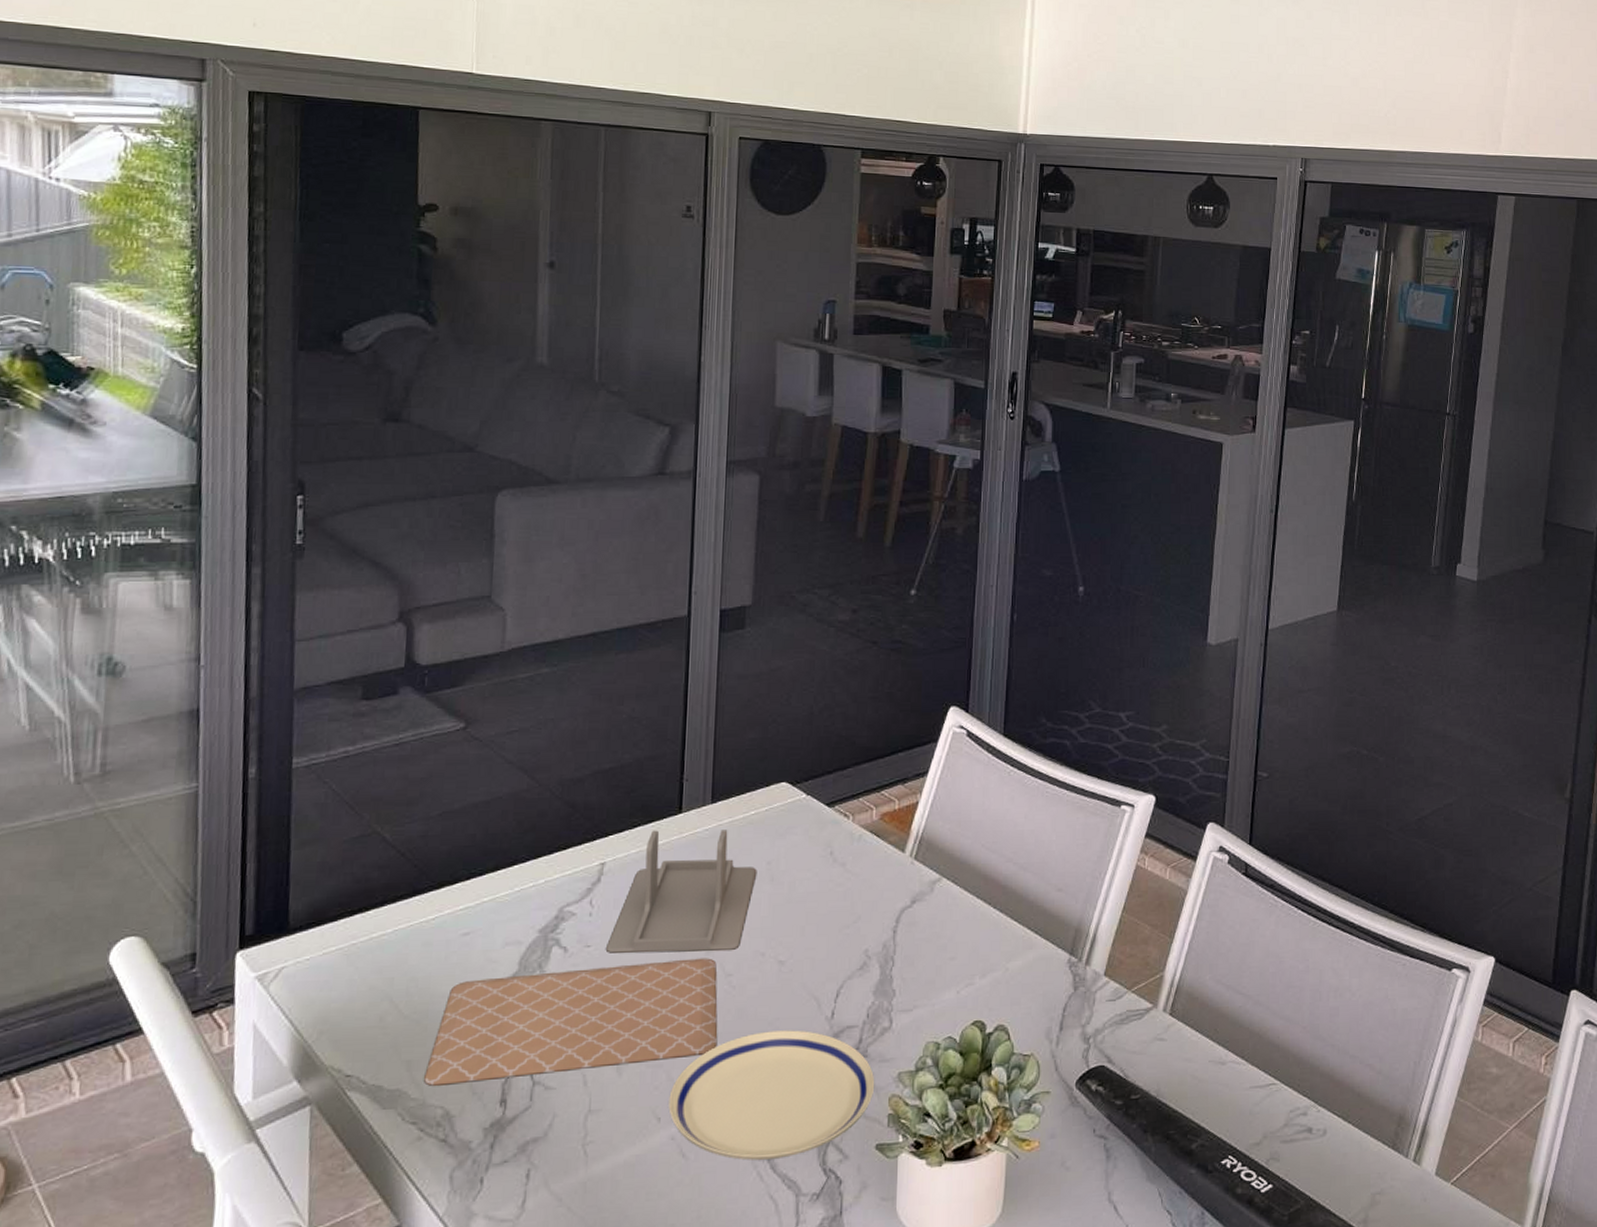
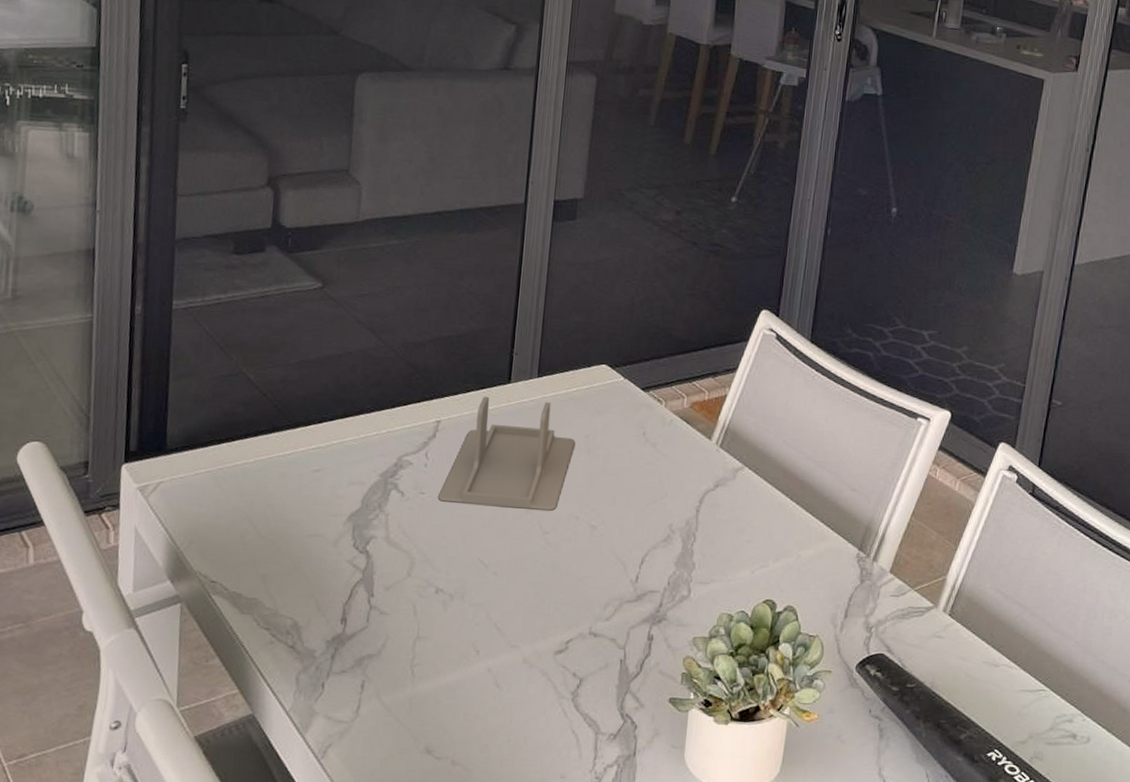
placemat: present [424,958,718,1086] -> none [277,511,535,601]
plate: present [668,1030,875,1161] -> none [487,586,672,700]

